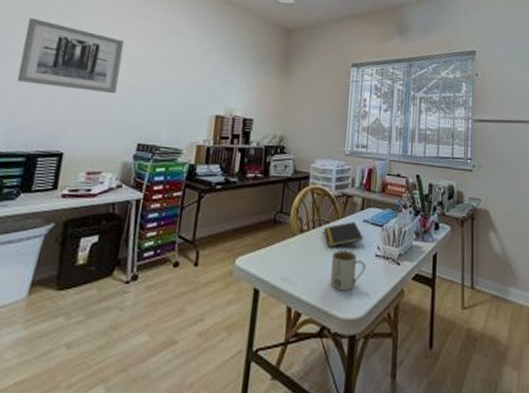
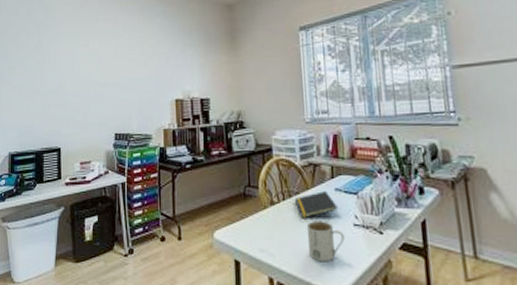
wall art: present [17,17,125,94] -> none [18,37,92,93]

